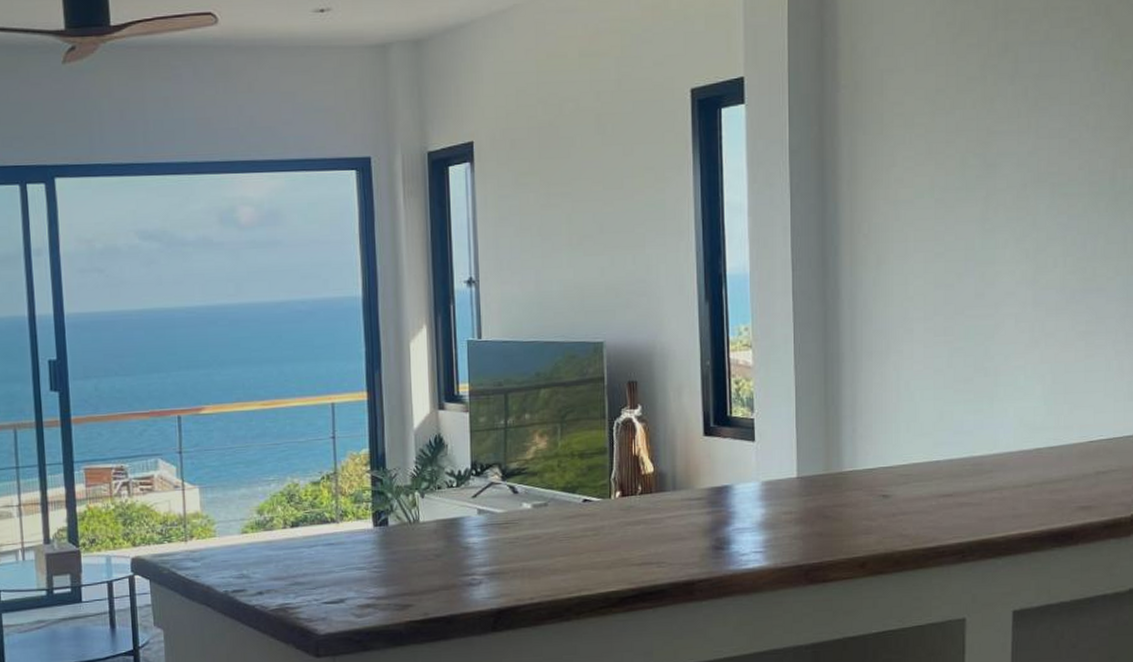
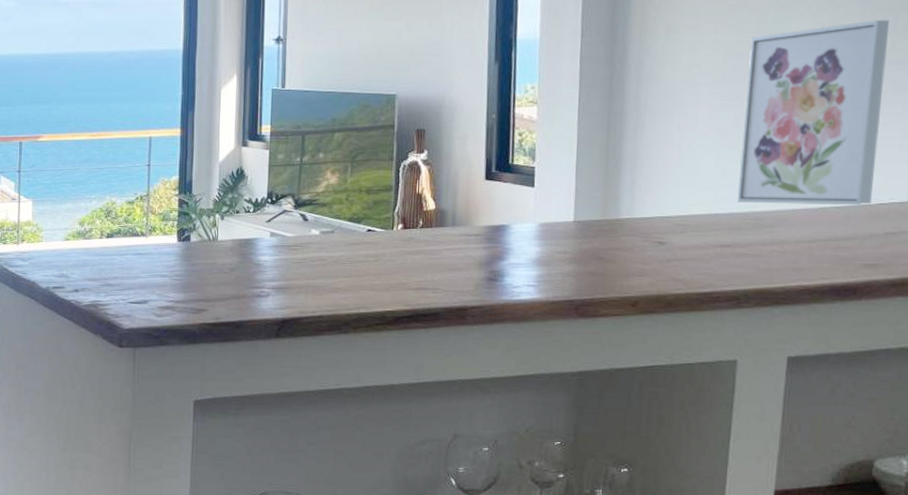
wall art: none [957,244,1089,448] -> present [738,20,890,206]

